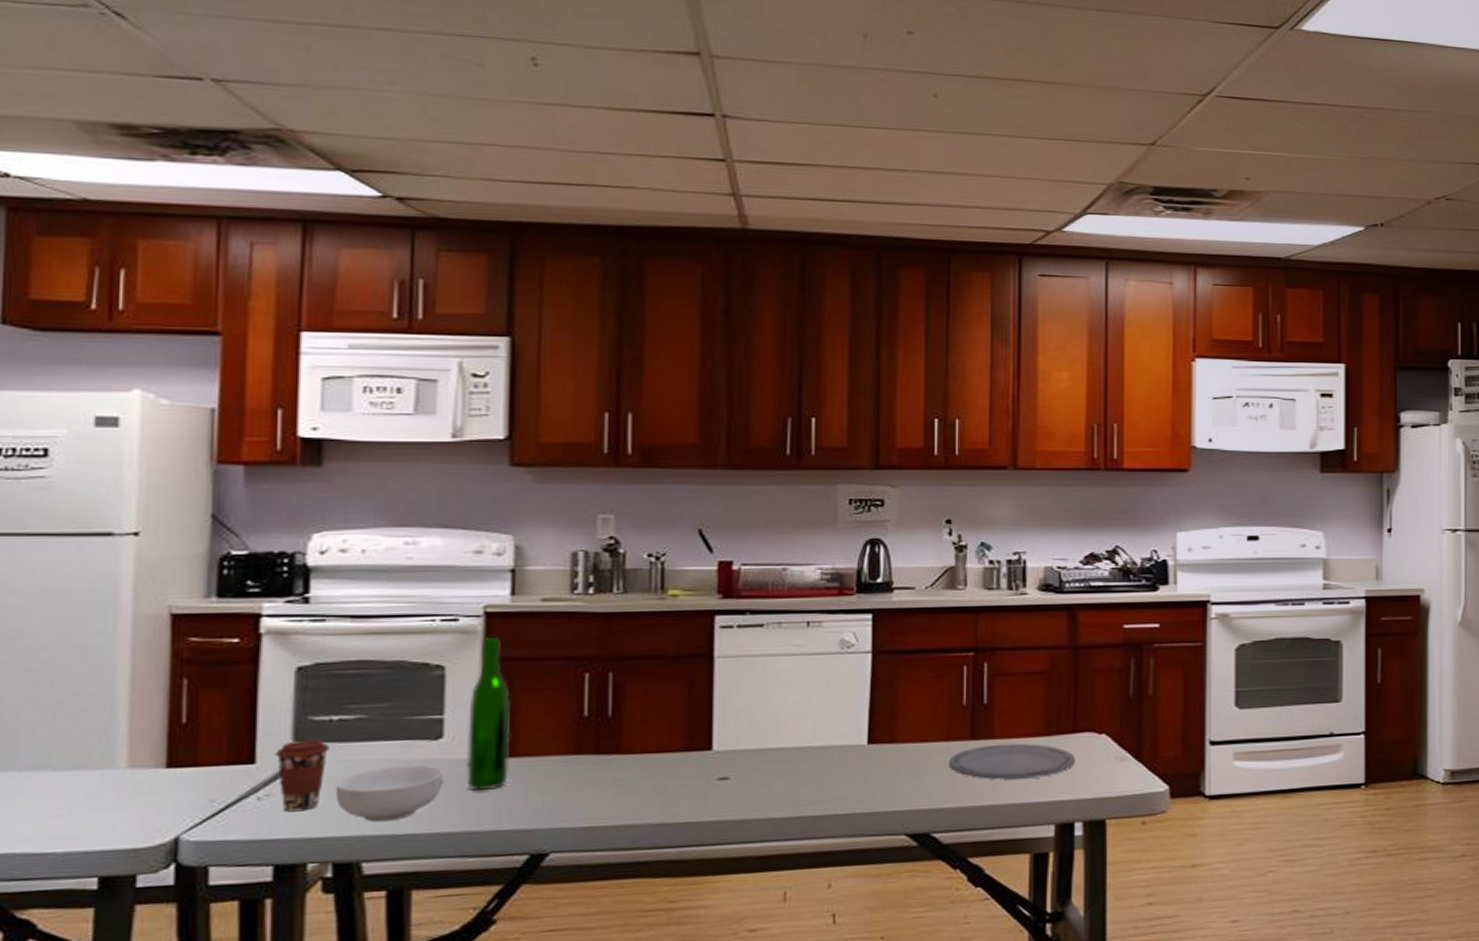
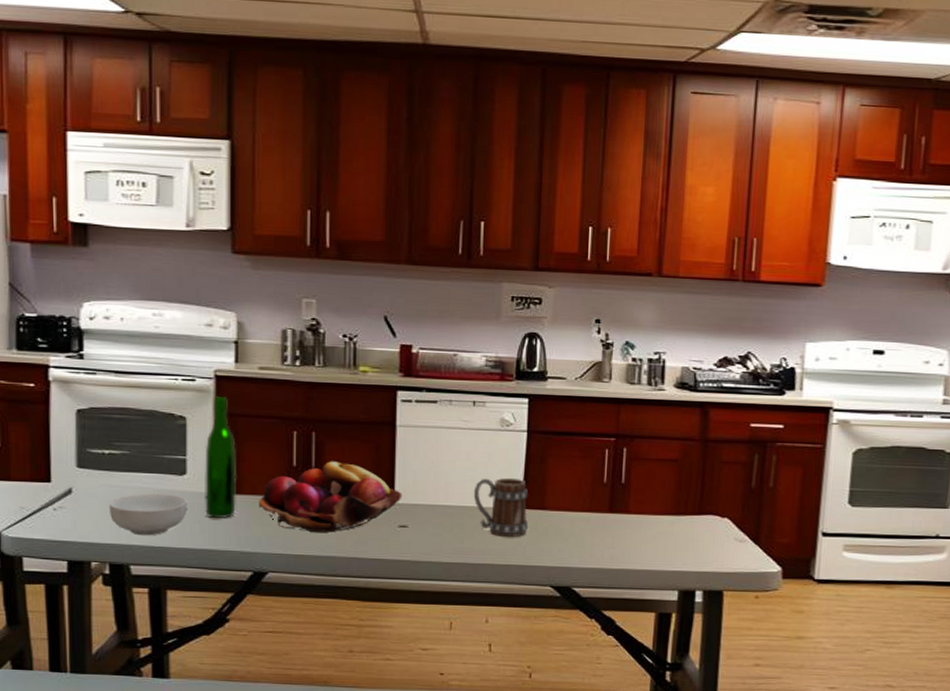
coffee cup: present [274,739,330,812] -> none [64,467,104,522]
fruit basket: none [539,706,723,796] -> present [259,461,403,533]
mug: none [809,708,877,780] -> present [473,477,529,537]
plate: present [948,743,1075,780] -> none [589,518,700,550]

